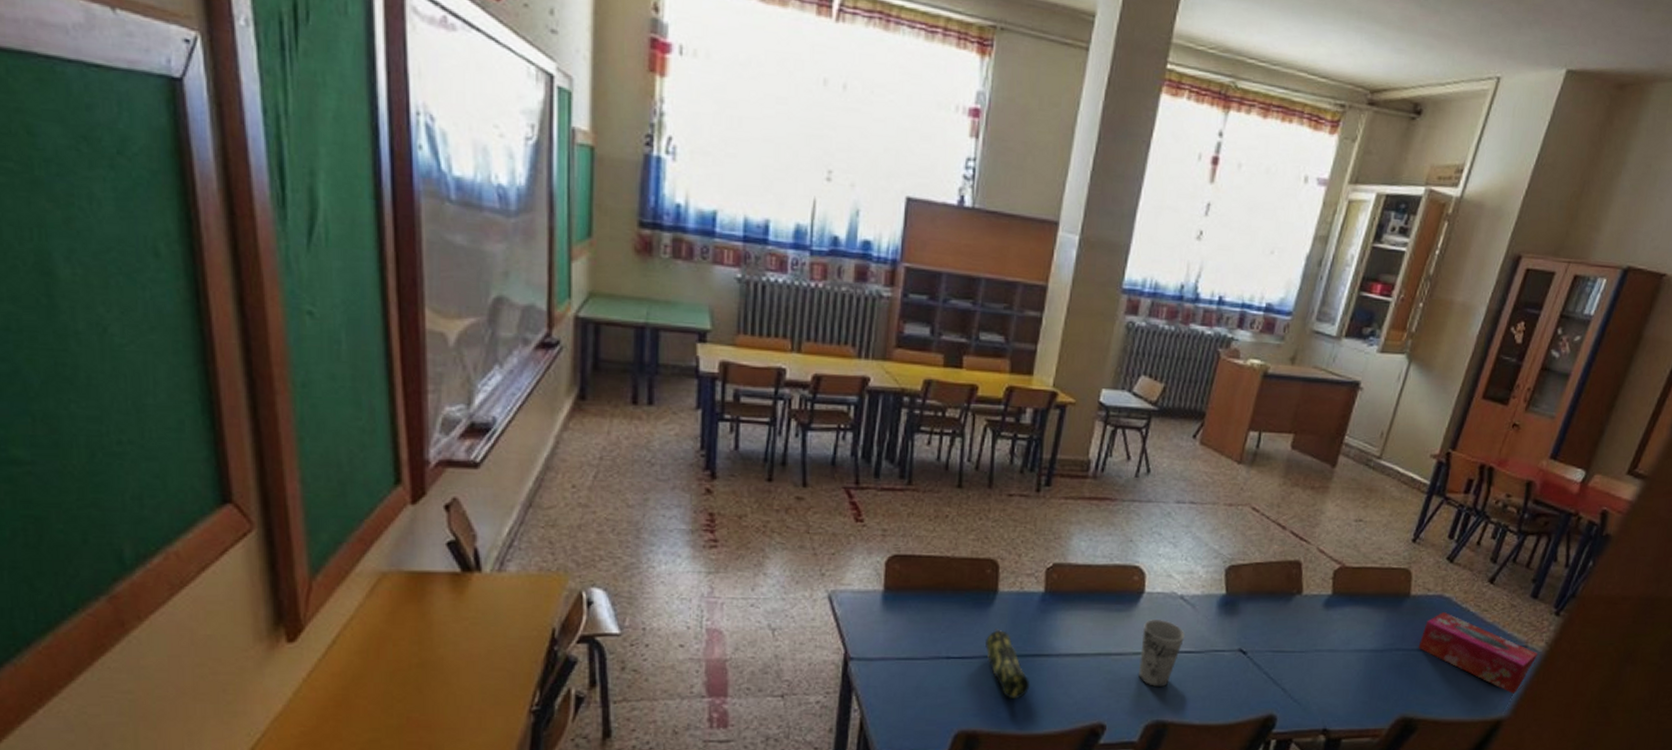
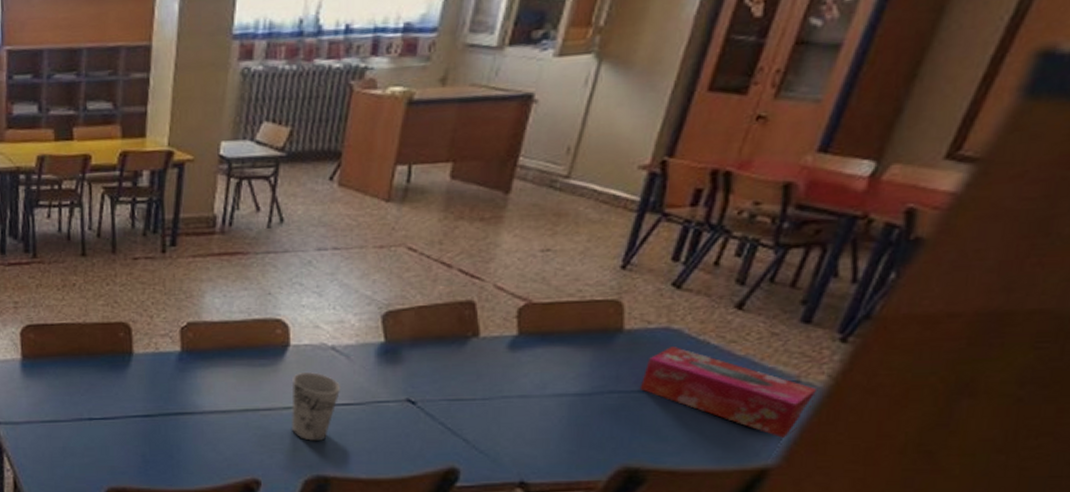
pencil case: present [985,629,1030,700] -> none [126,389,176,457]

